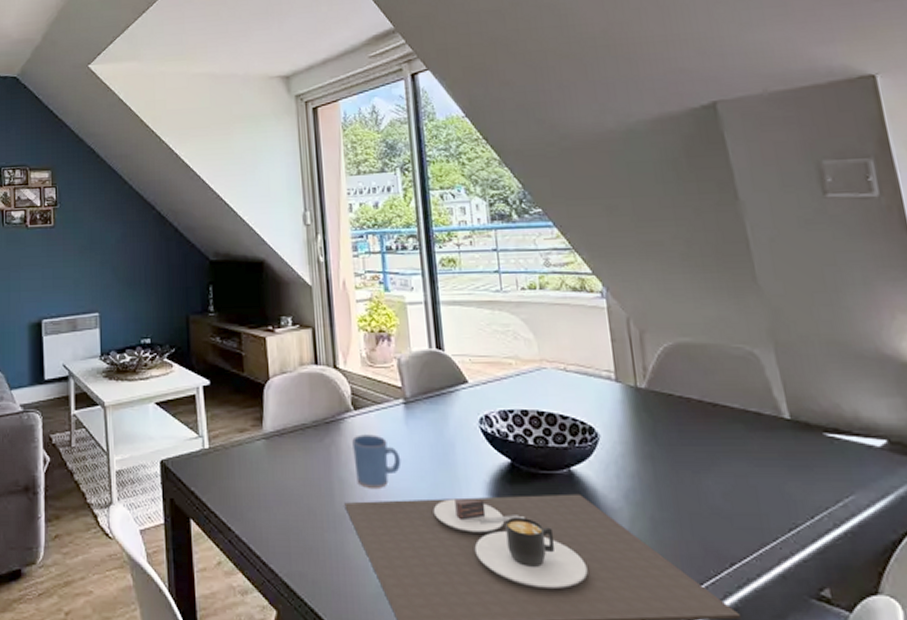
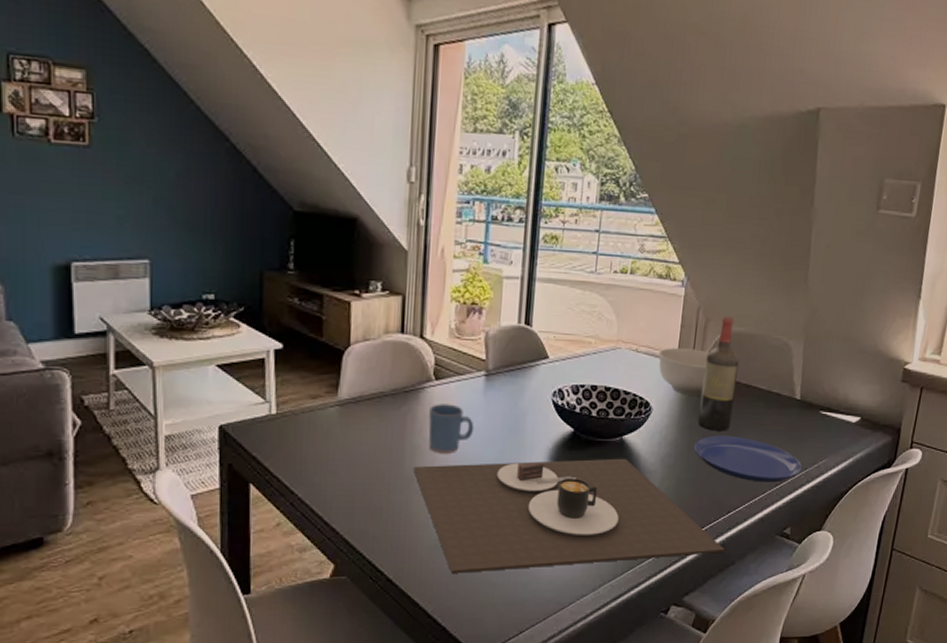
bowl: none [592,365,657,418] -> present [658,348,710,395]
wine bottle: none [651,326,705,460] -> present [698,316,740,431]
plate: none [662,465,822,526] -> present [693,435,803,483]

